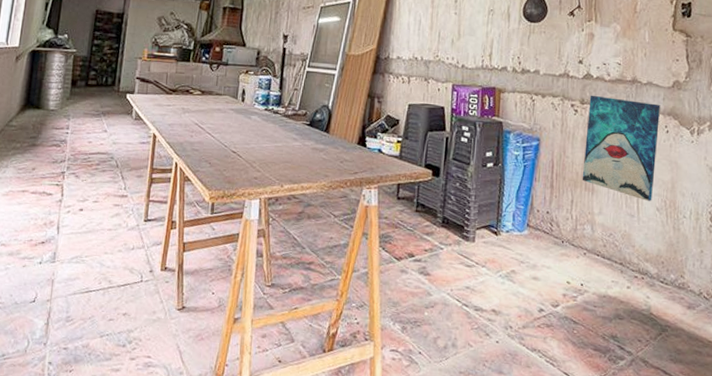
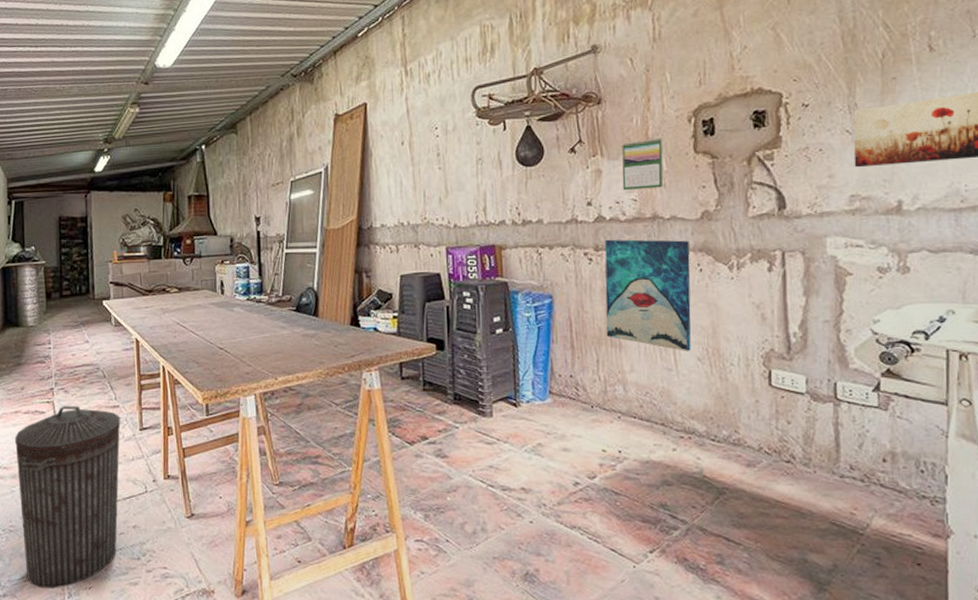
trash can: none [8,190,127,369] -> present [15,406,121,589]
calendar: none [610,12,647,56] -> present [622,138,664,190]

